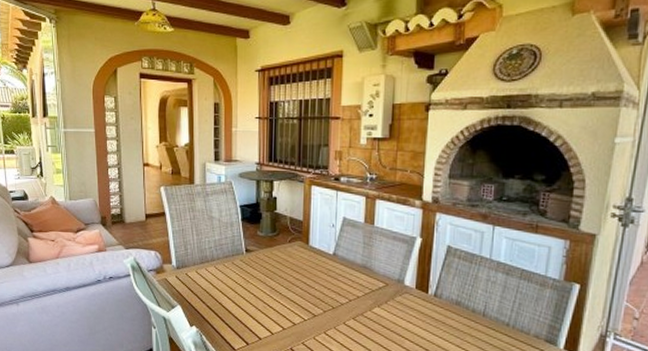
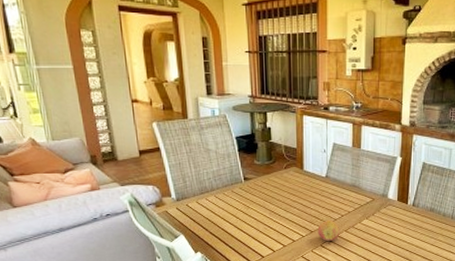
fruit: none [321,303,347,329] -> present [317,219,340,241]

